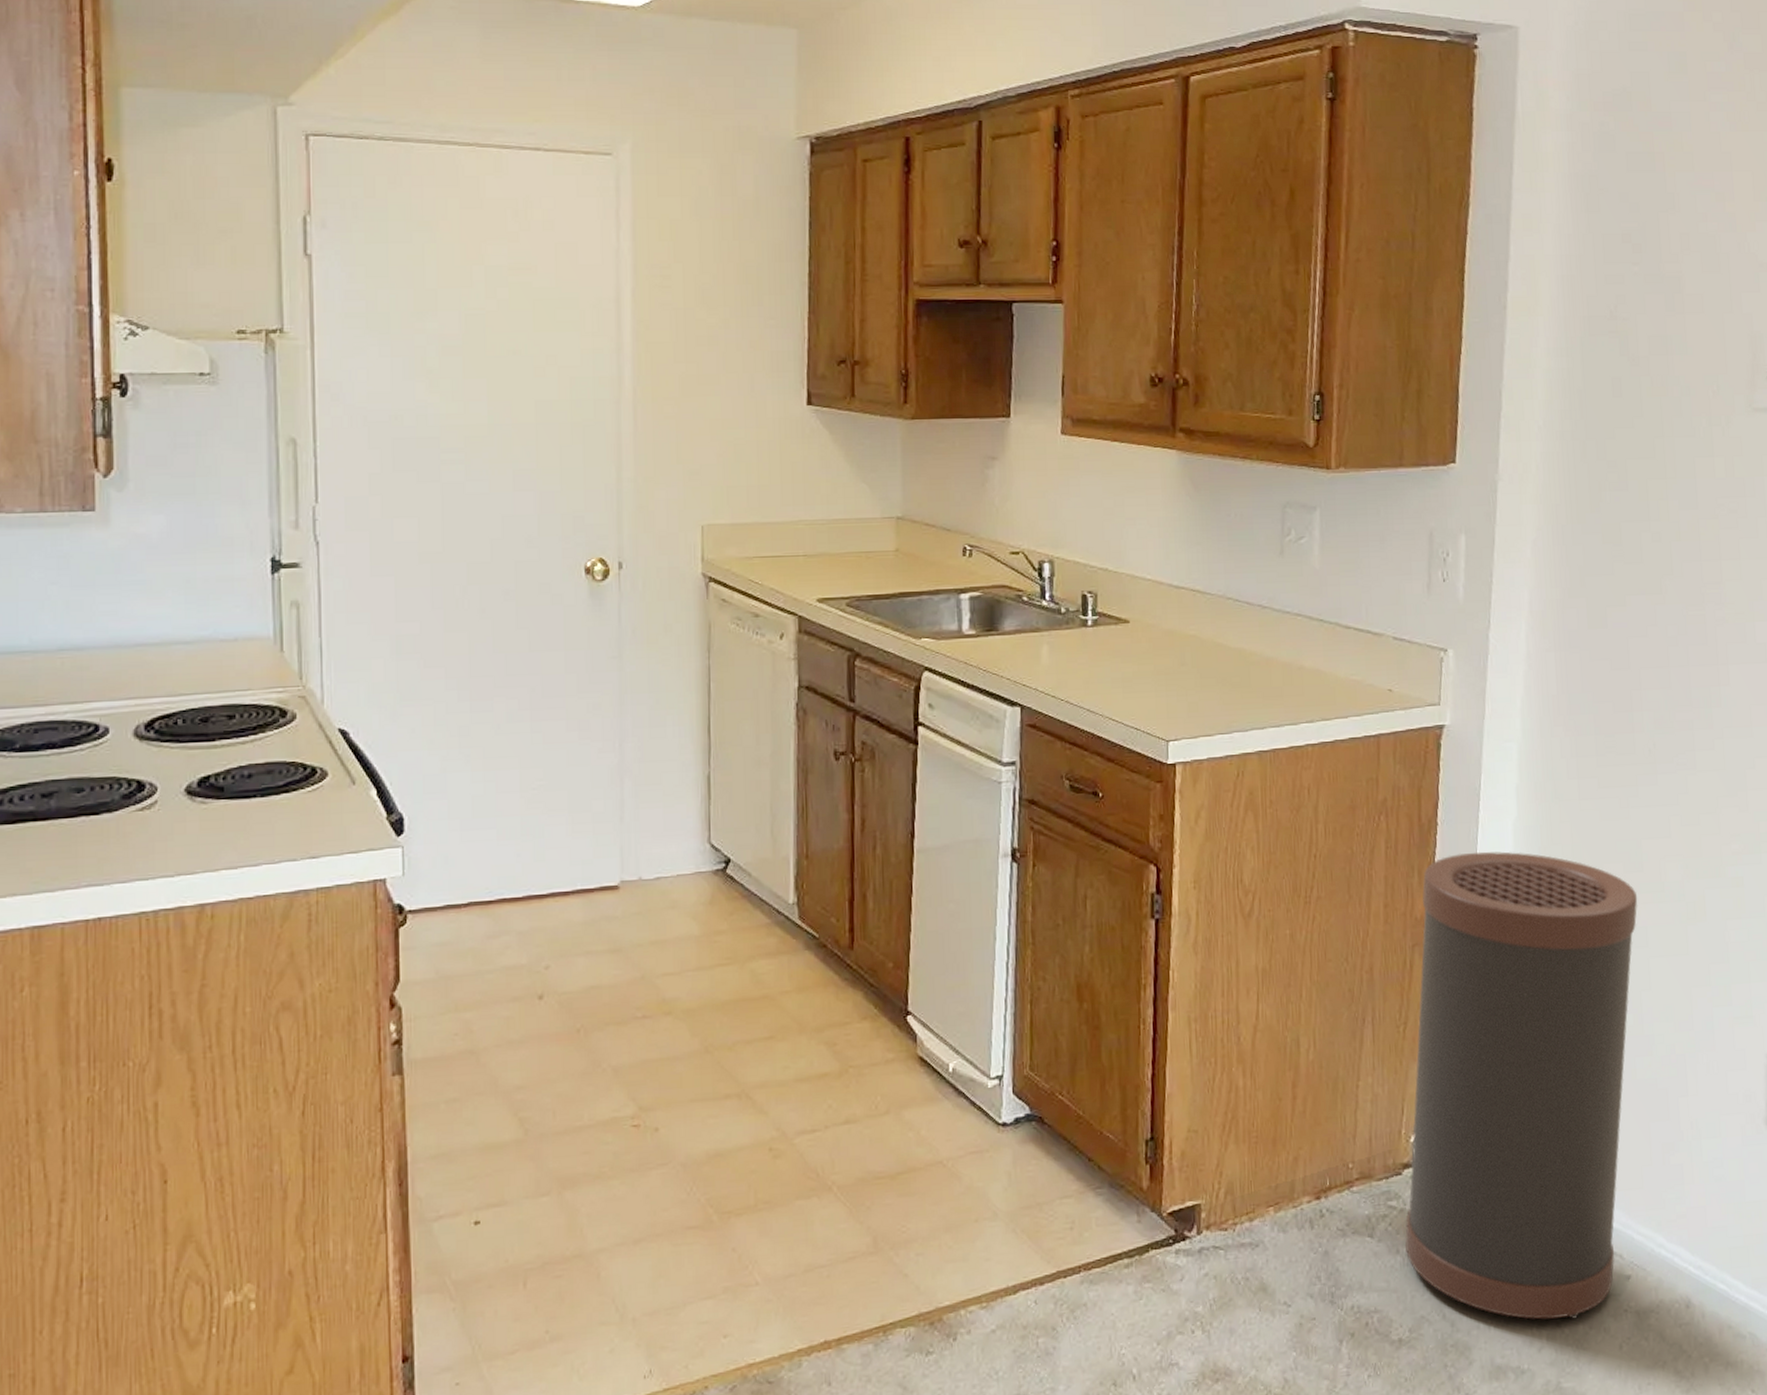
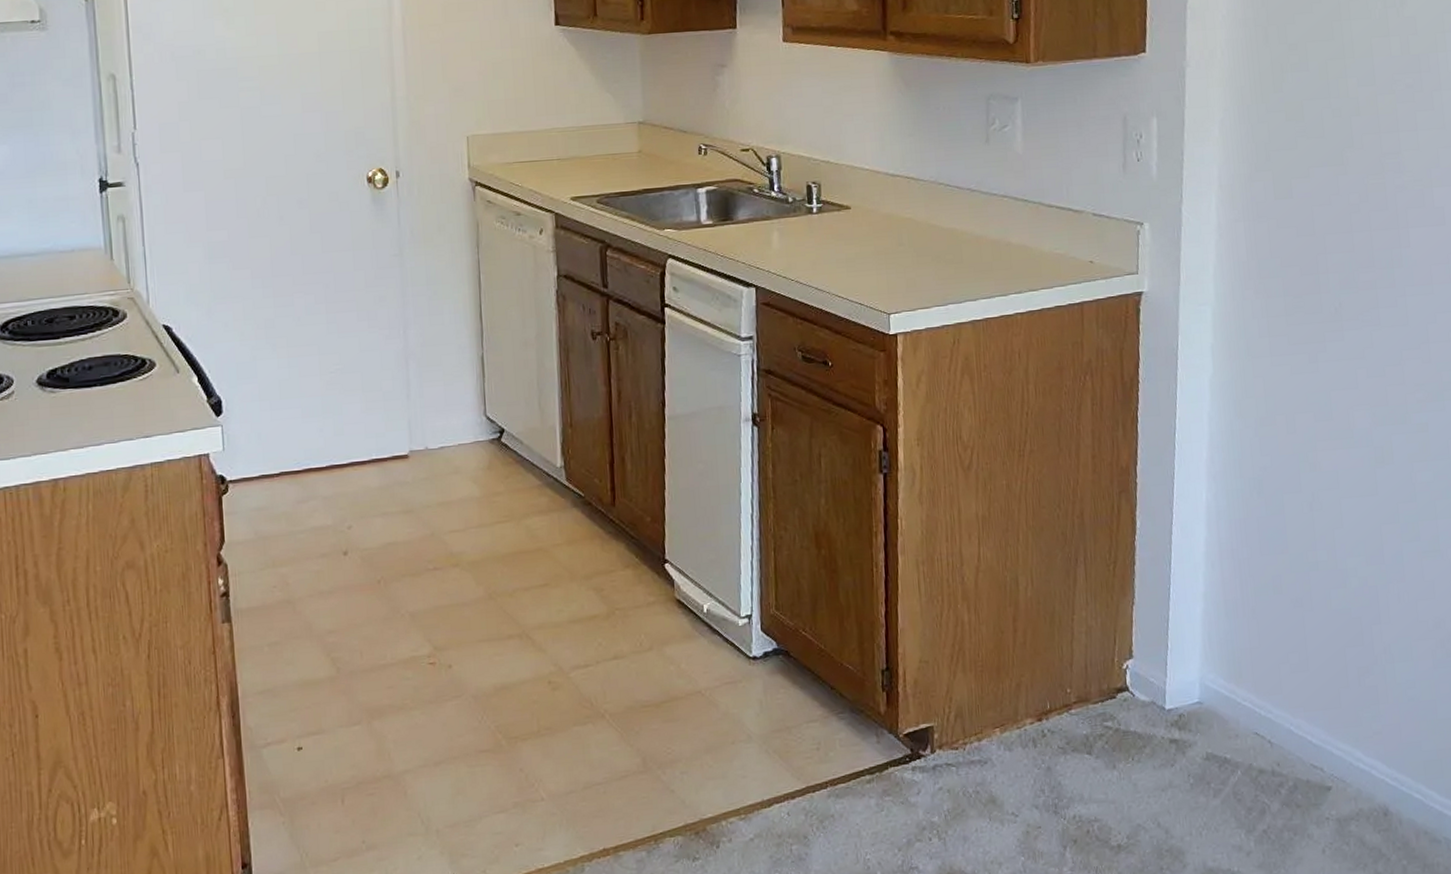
trash can: present [1405,851,1638,1320] -> none [1120,405,1329,827]

